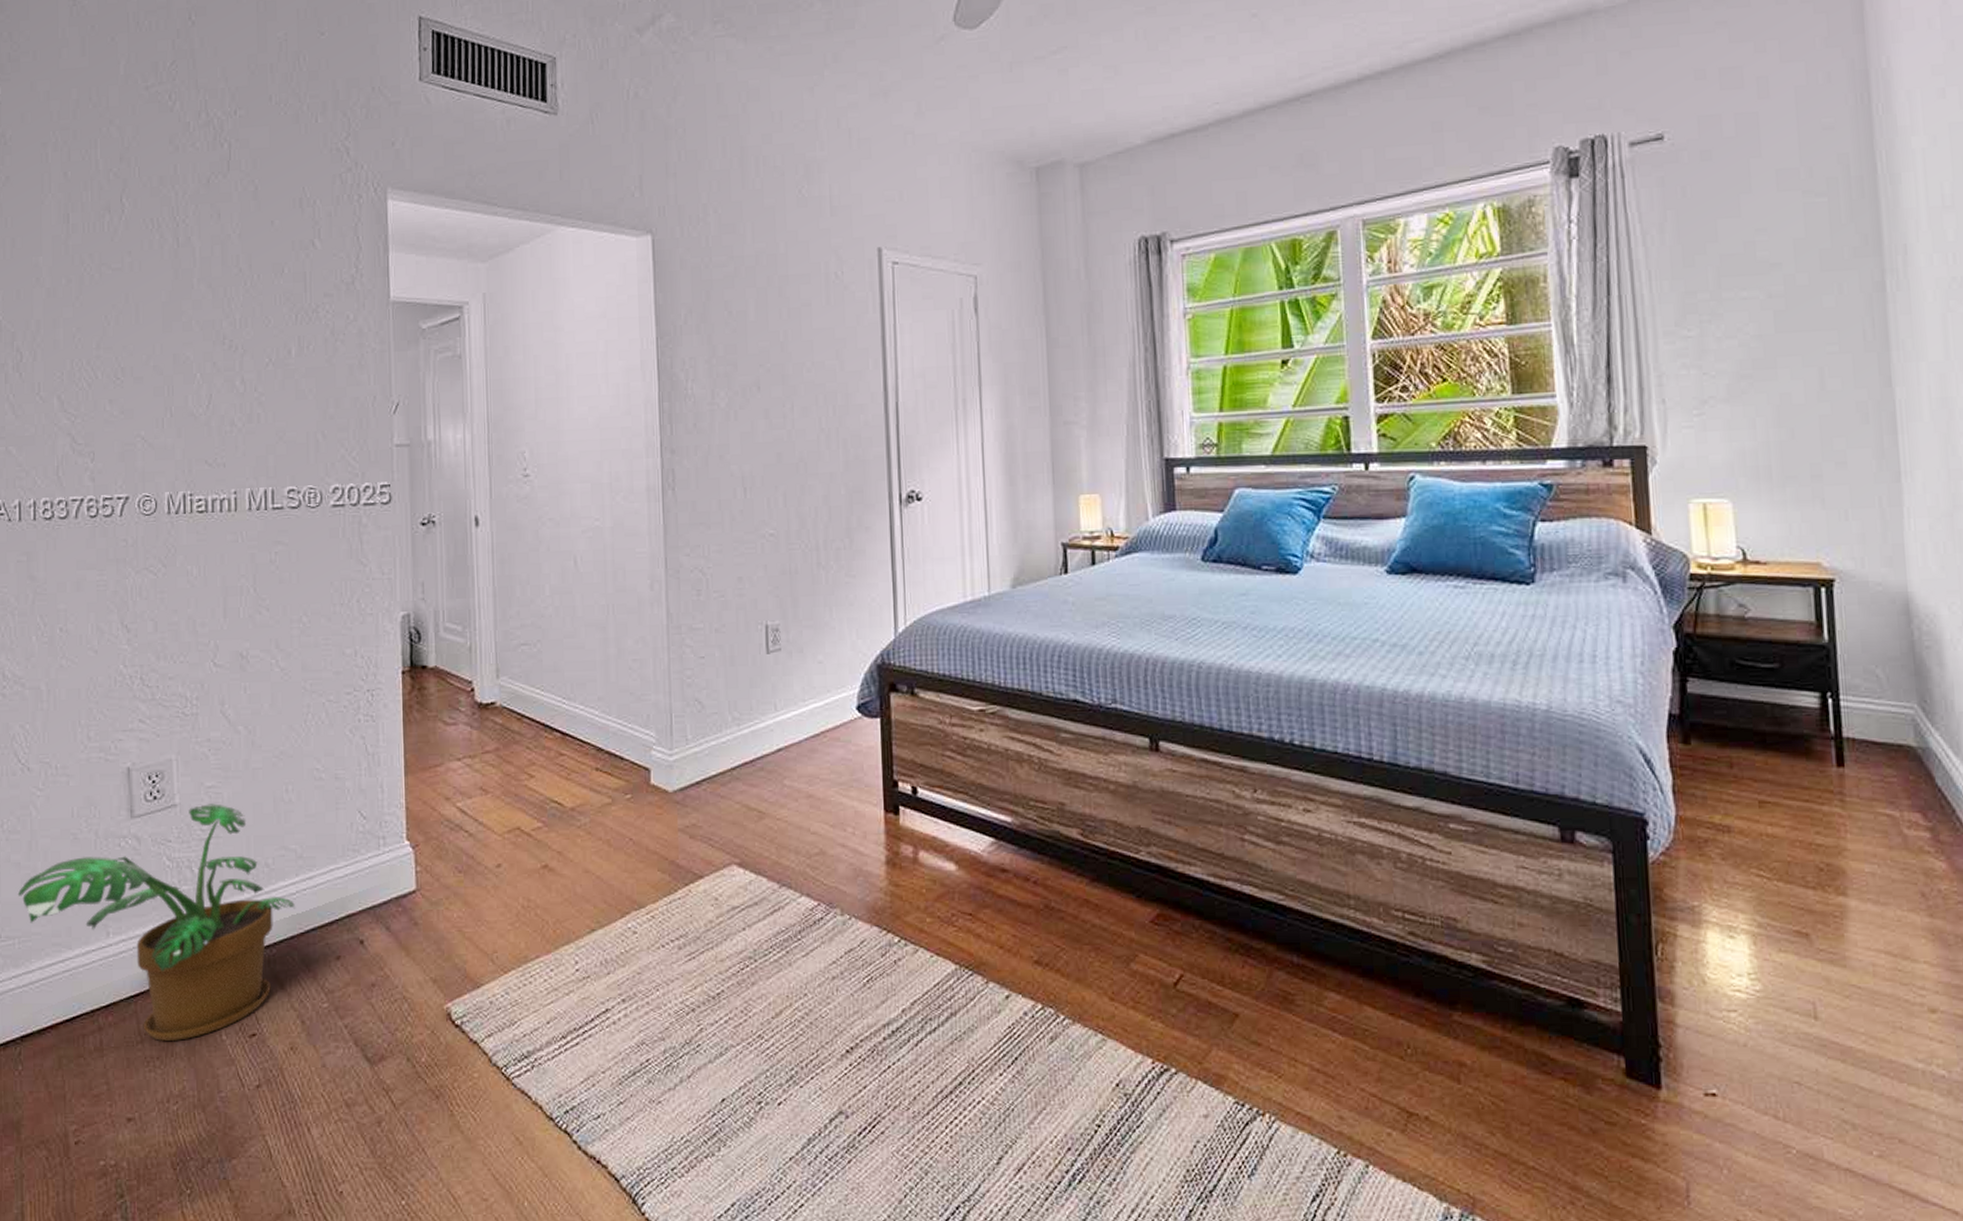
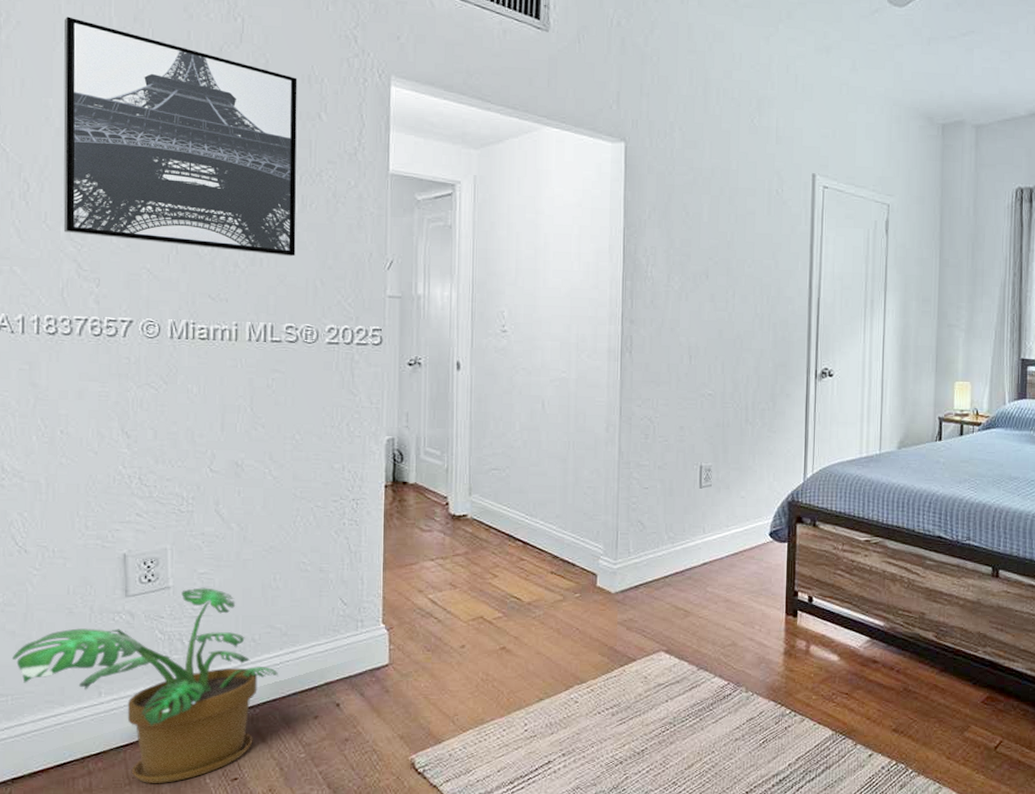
wall art: none [51,165,294,409] -> present [63,16,298,257]

